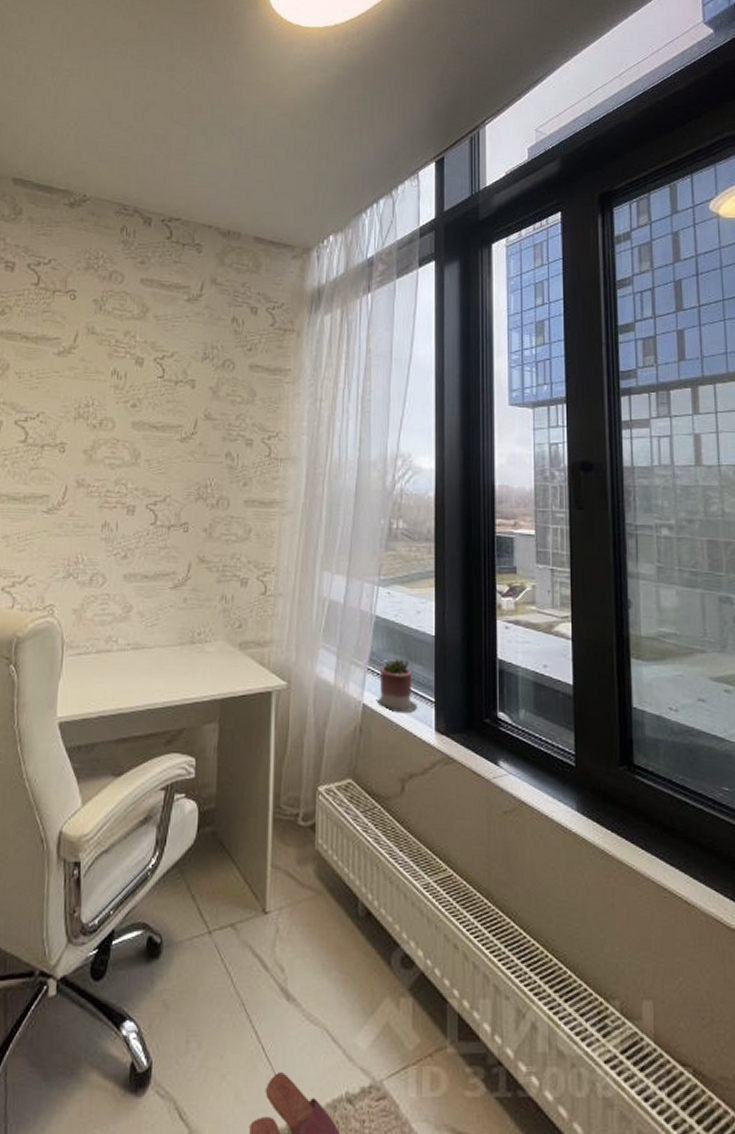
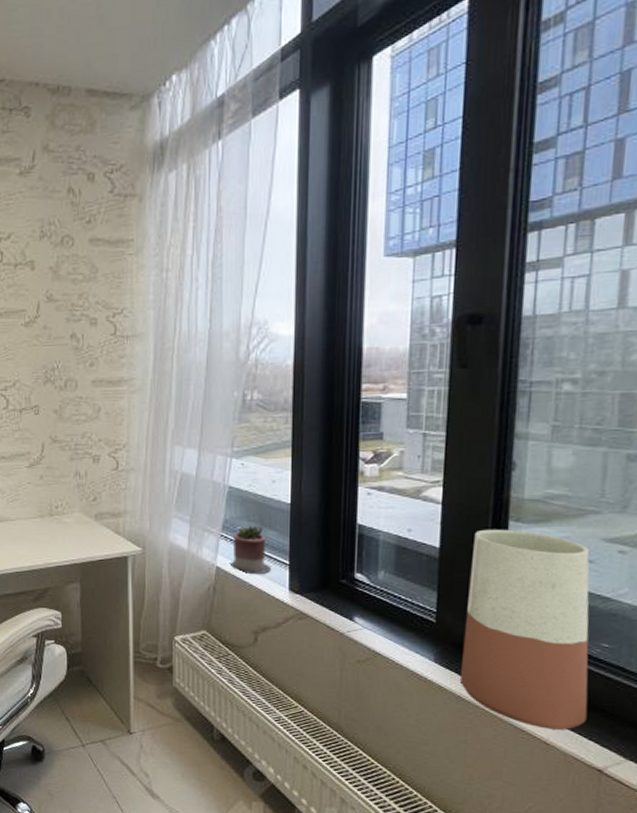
vase: none [602,666,720,887] -> present [460,529,590,731]

